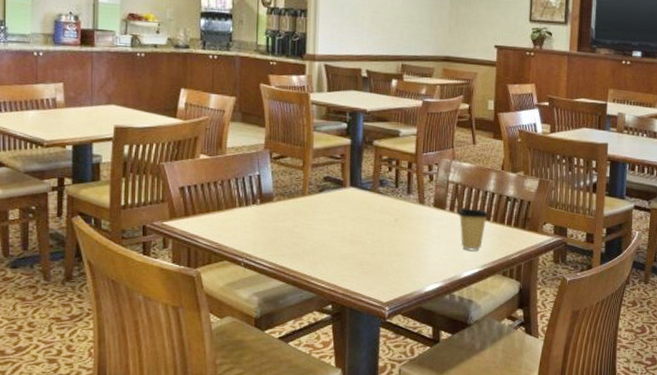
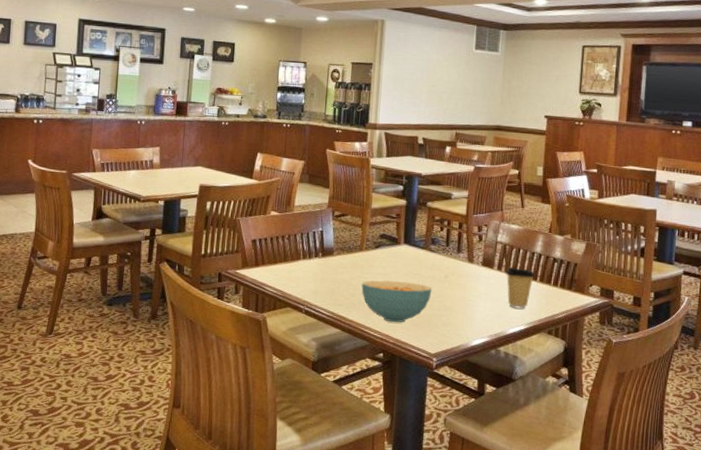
cereal bowl: none [305,227,382,272] -> present [361,280,432,323]

